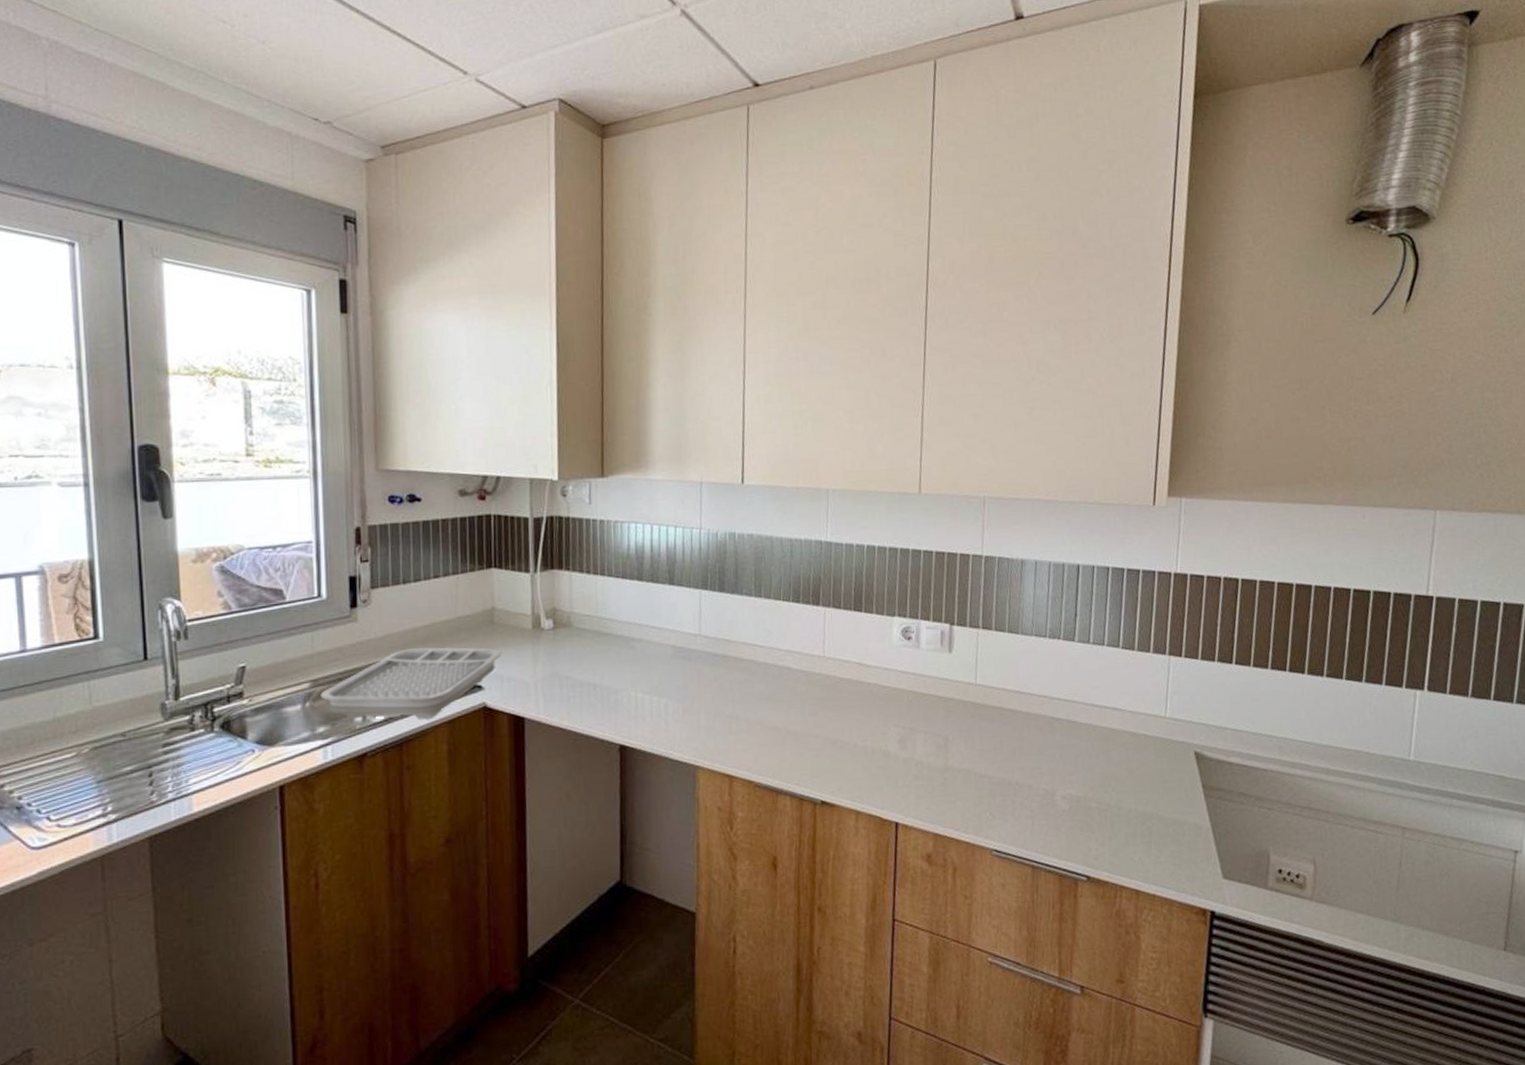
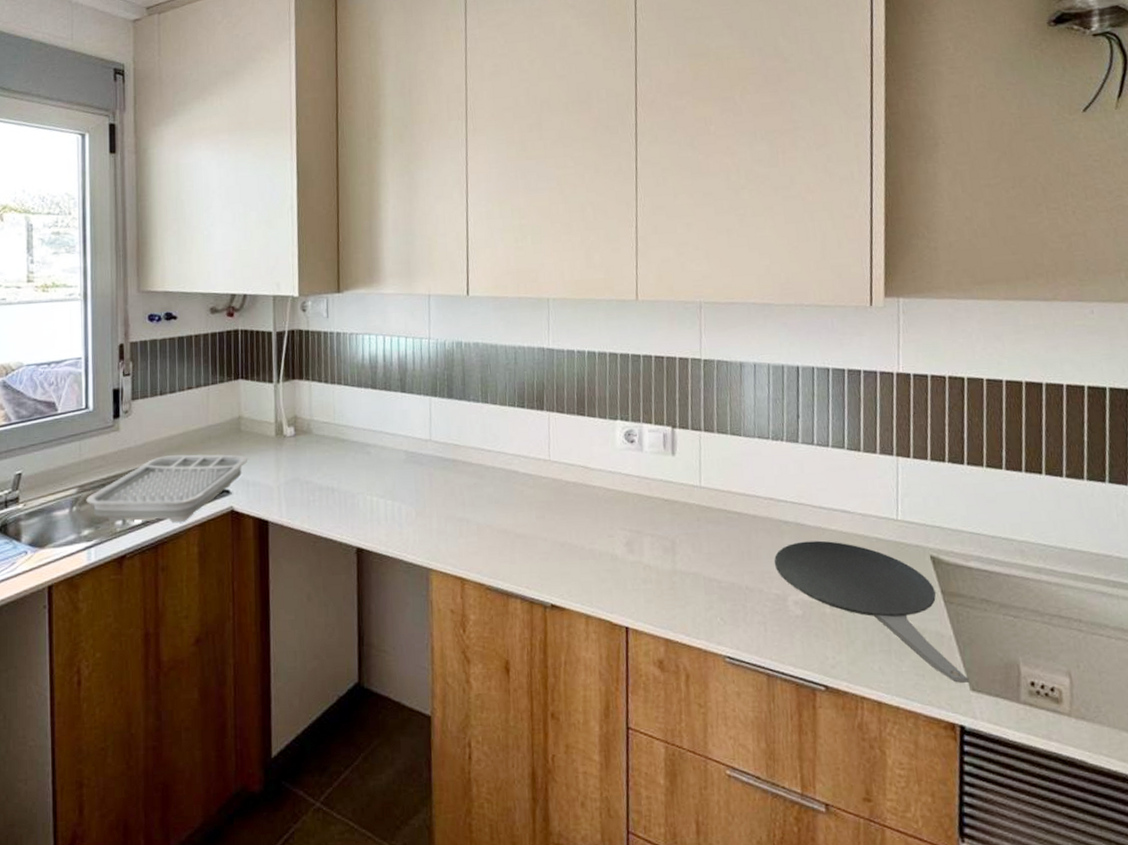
frying pan: none [1044,737,1223,872] -> present [774,540,970,684]

